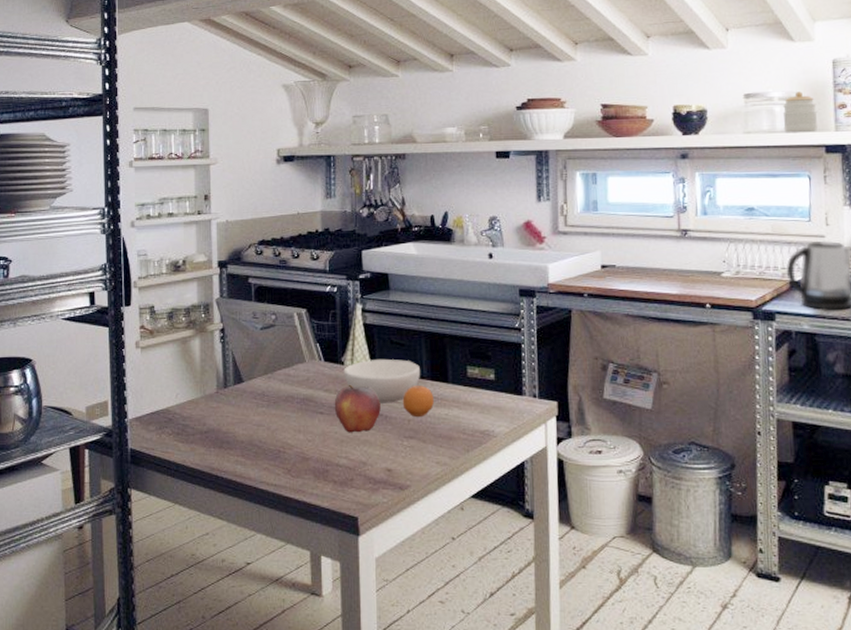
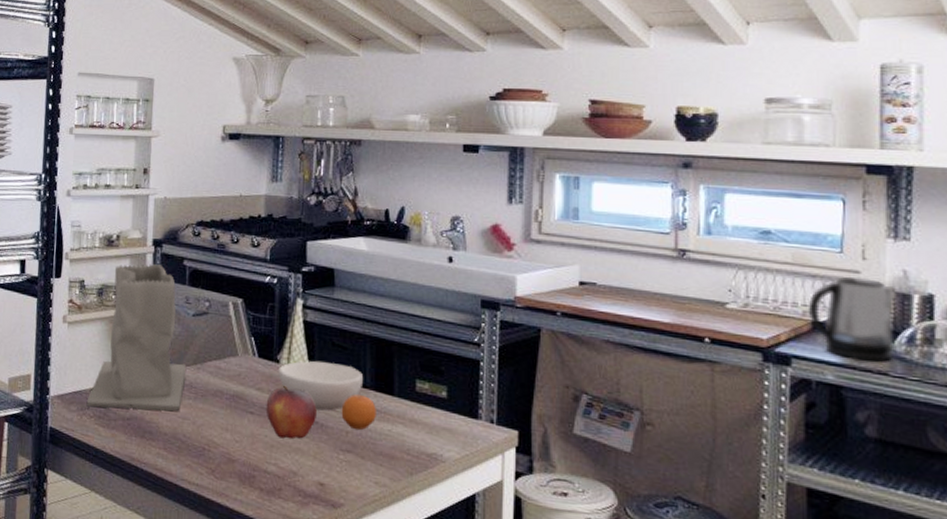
paper bag: none [164,283,258,425] -> present [86,263,187,412]
jar: present [782,91,818,133] -> none [813,99,858,149]

